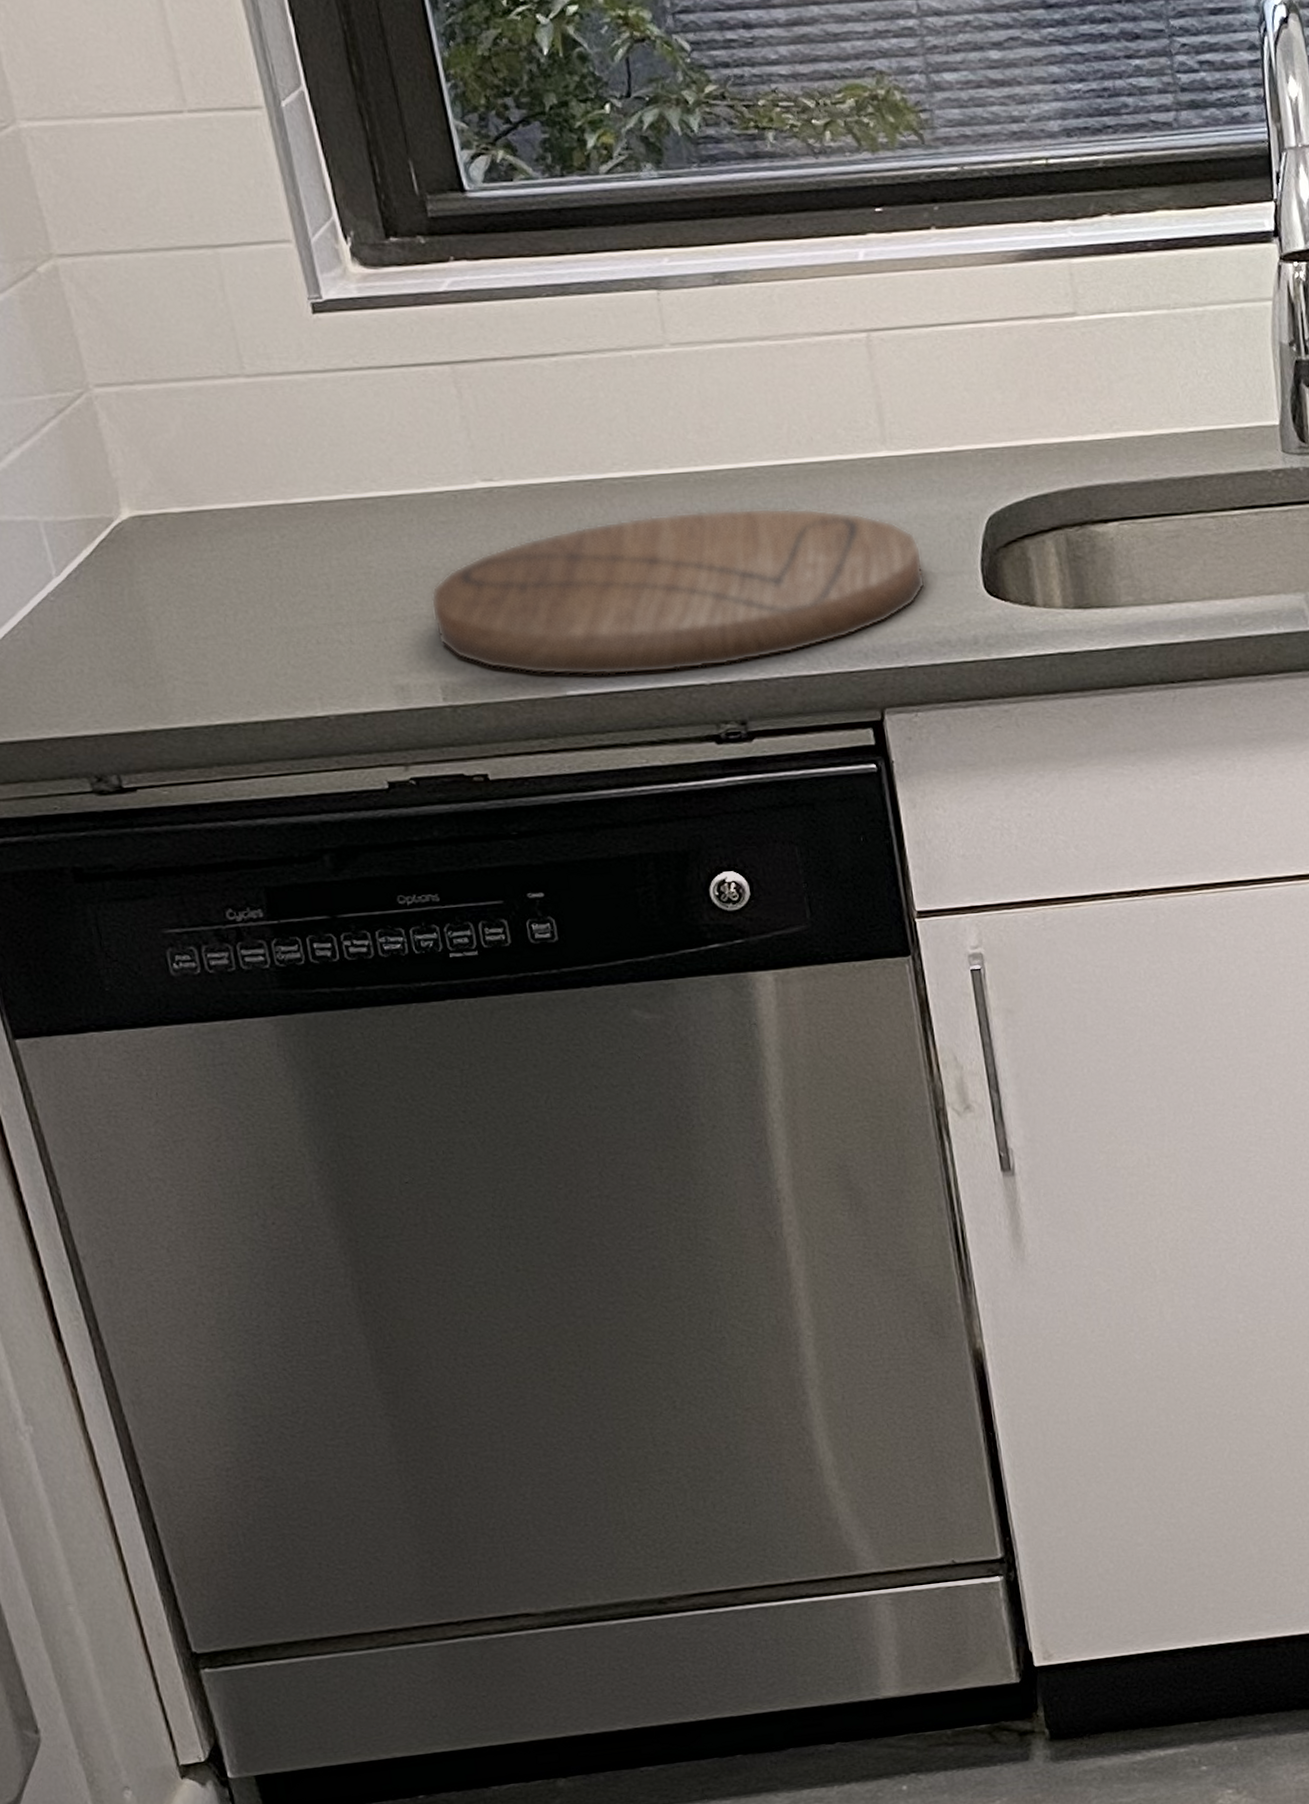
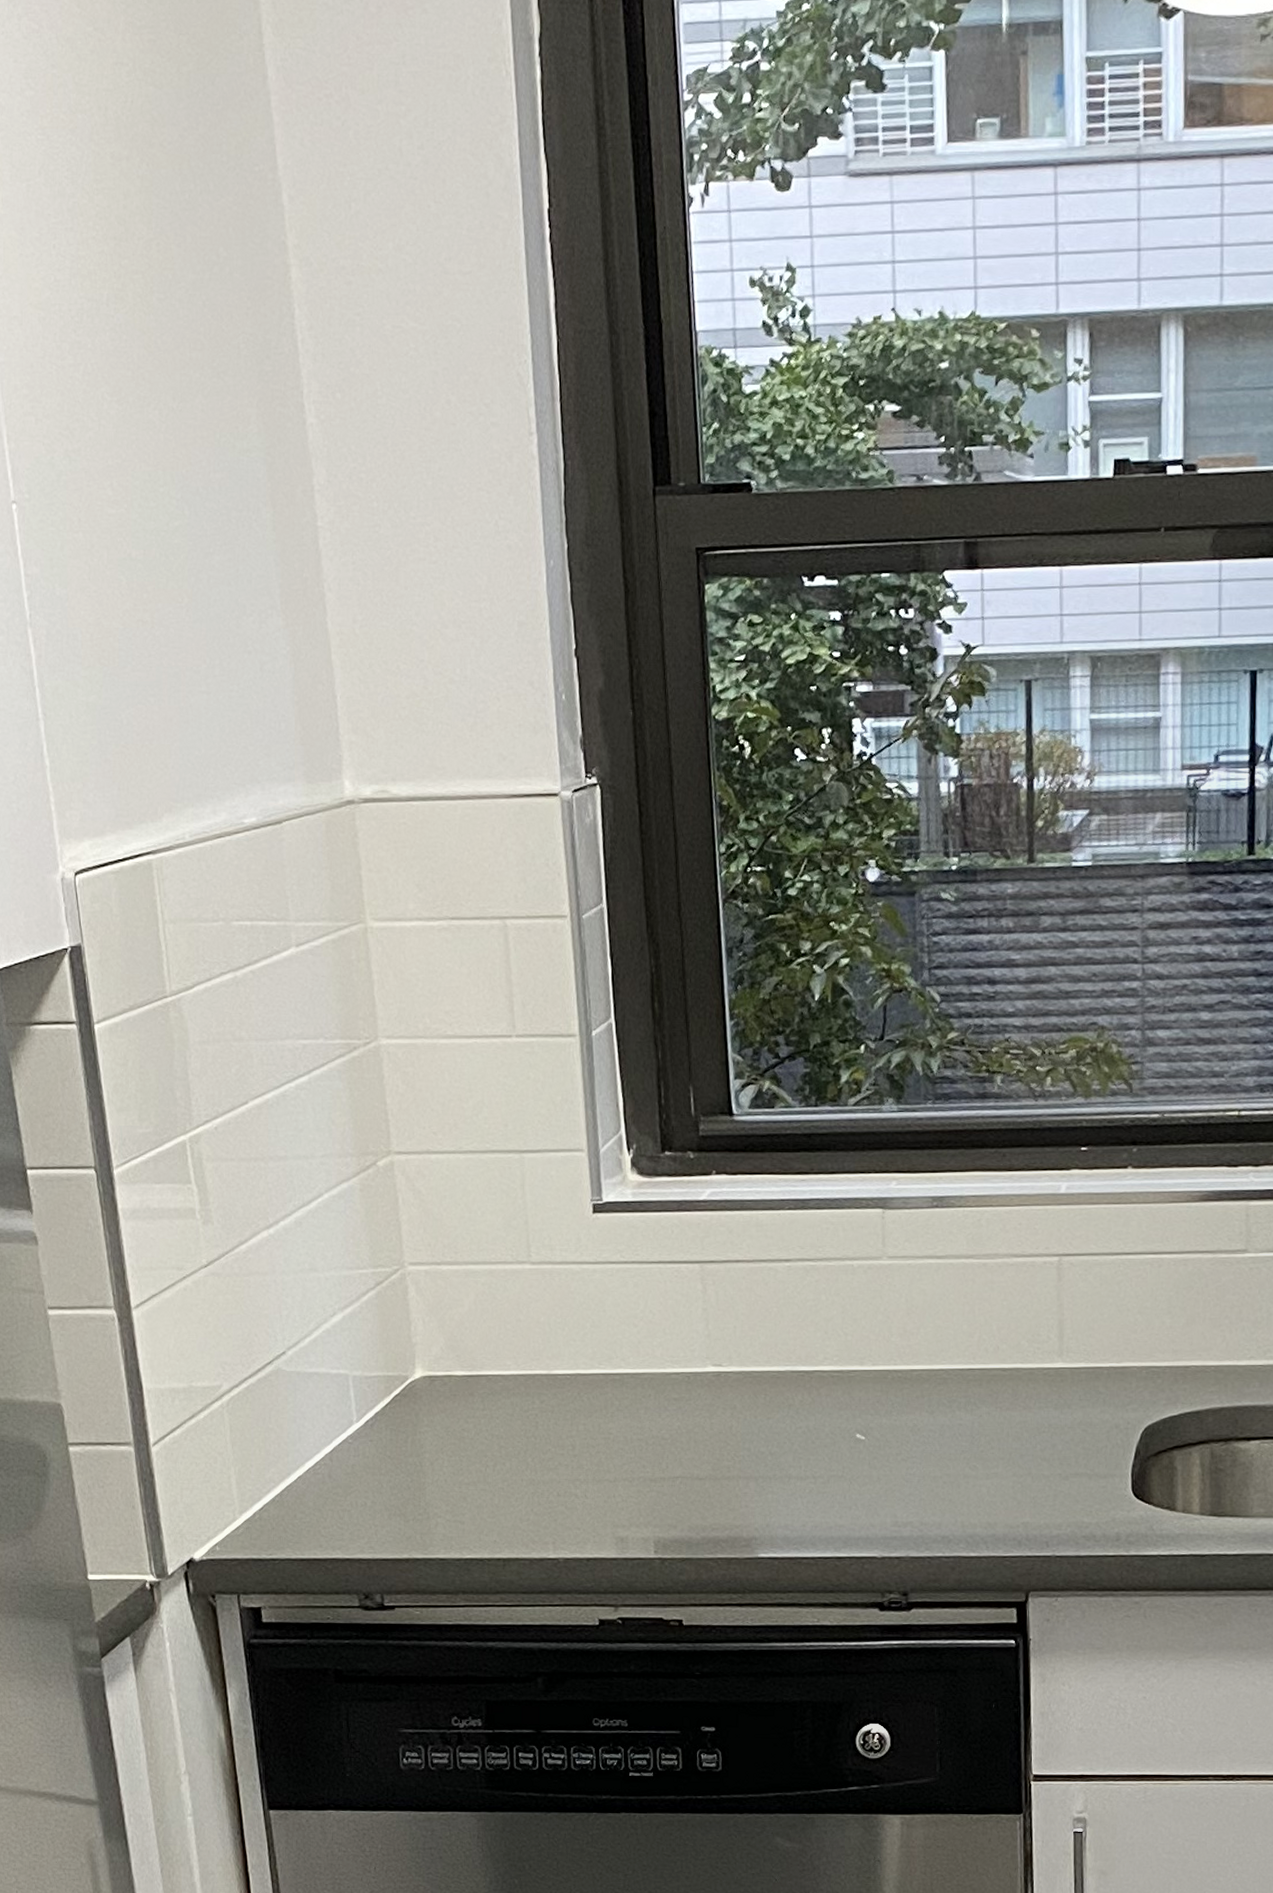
cutting board: present [430,507,926,676] -> none [656,1405,1081,1544]

